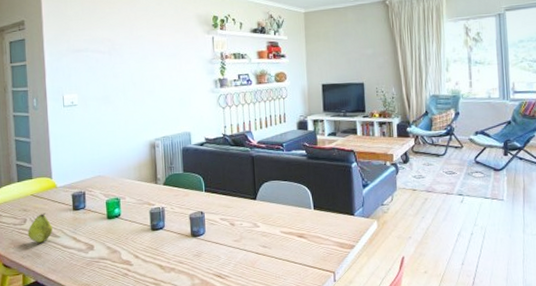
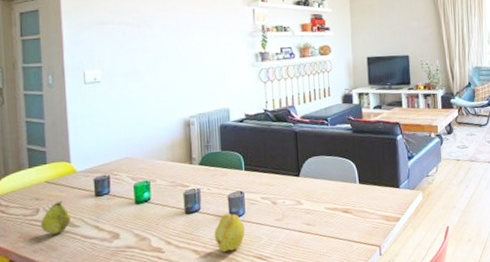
fruit: none [177,230,206,268] -> present [214,211,246,252]

